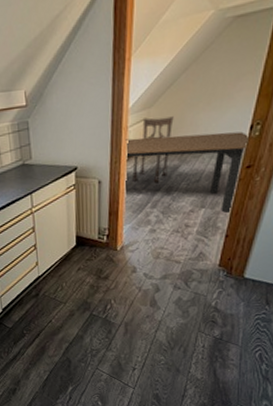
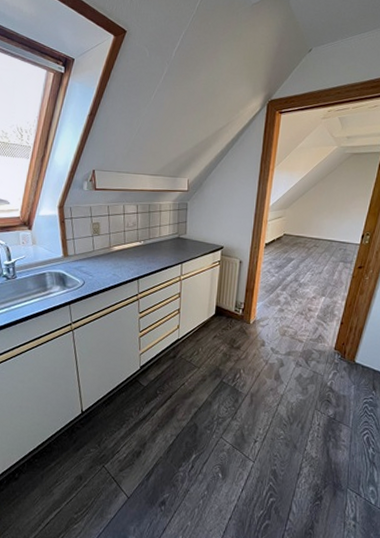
dining table: present [125,131,250,213] -> none [264,230,362,303]
dining chair: present [131,116,174,184] -> none [267,216,304,270]

